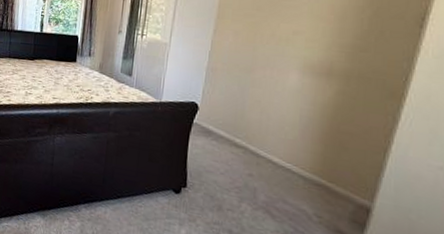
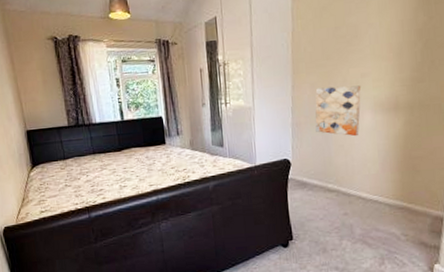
wall art: none [232,37,292,95] -> present [315,85,362,137]

